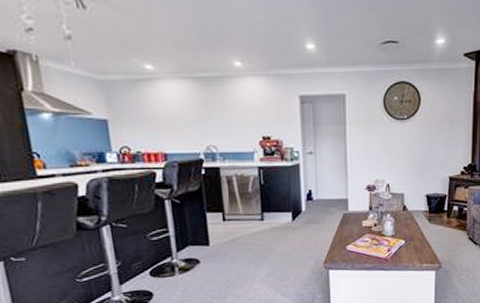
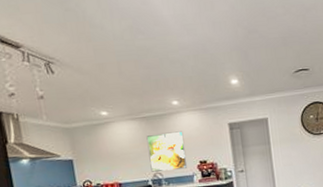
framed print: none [200,98,247,144] -> present [146,131,187,172]

